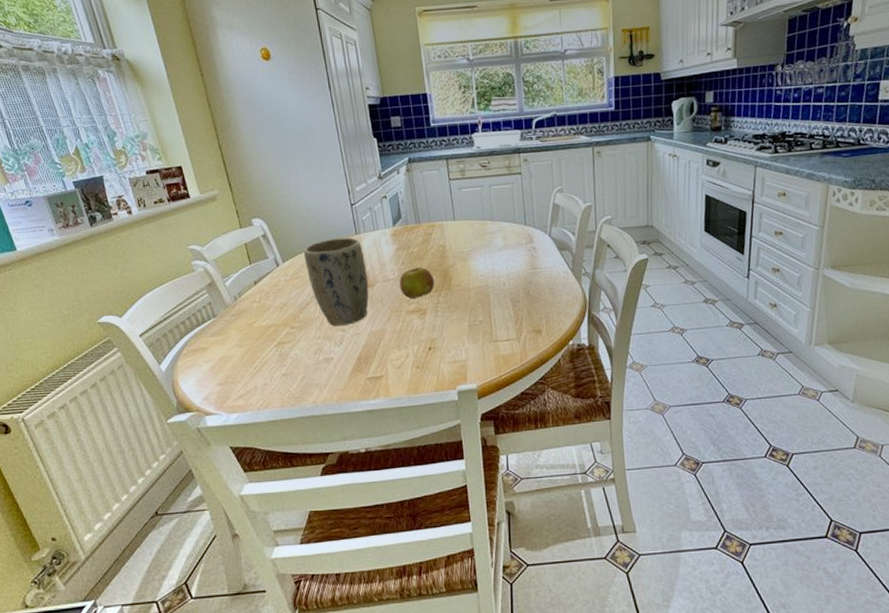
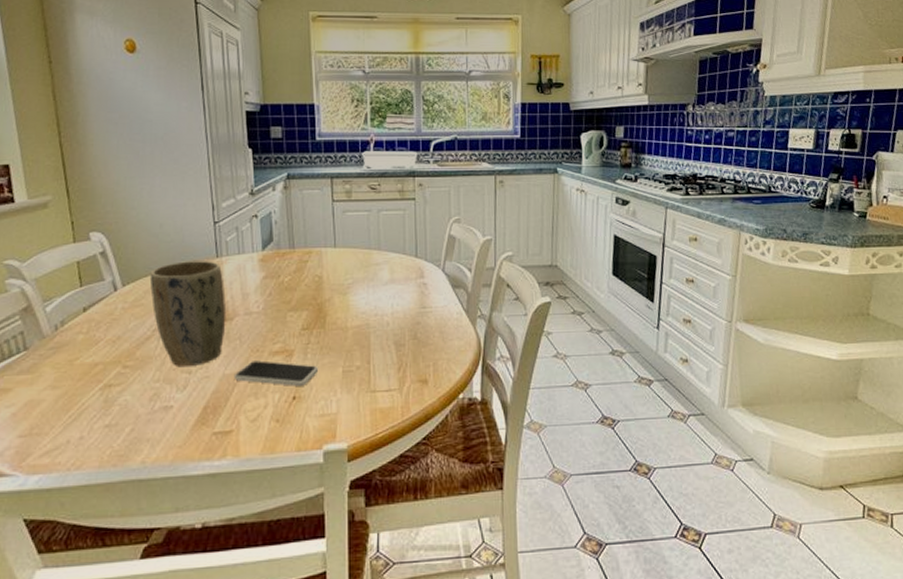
smartphone: none [379,319,449,339] -> present [233,360,319,386]
fruit: present [400,267,435,299] -> none [264,300,306,337]

